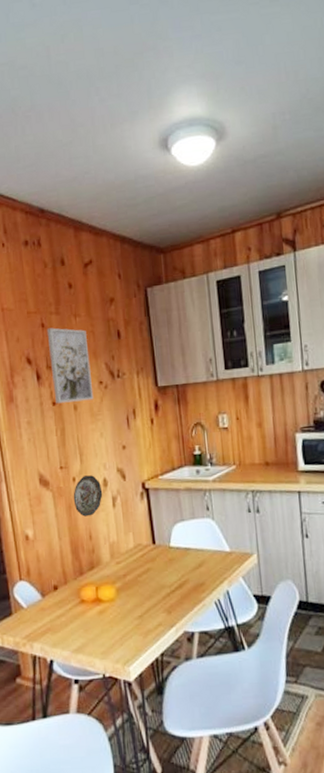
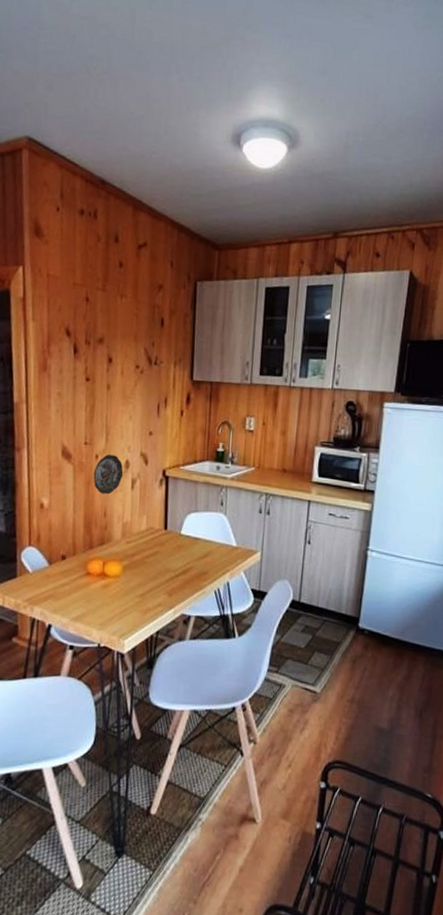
wall art: present [46,328,94,404] -> none [89,303,130,382]

